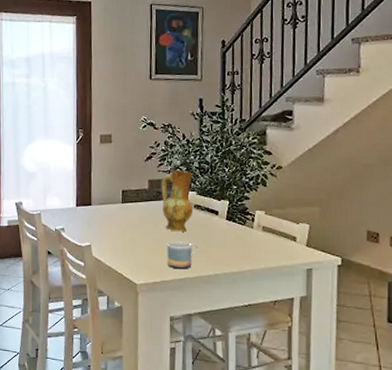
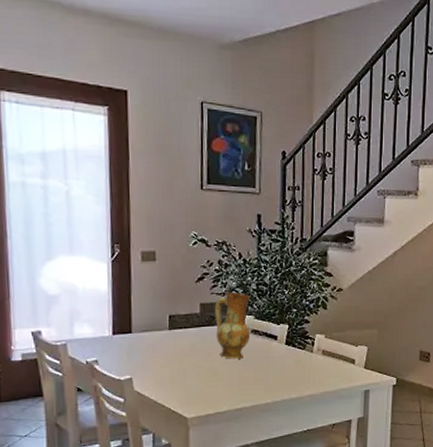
mug: present [167,241,199,269] -> none [221,369,257,399]

